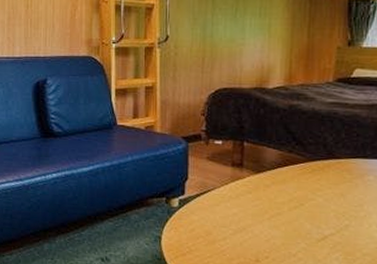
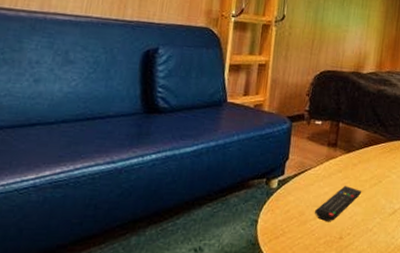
remote control: none [224,208,279,243] -> present [315,186,362,221]

